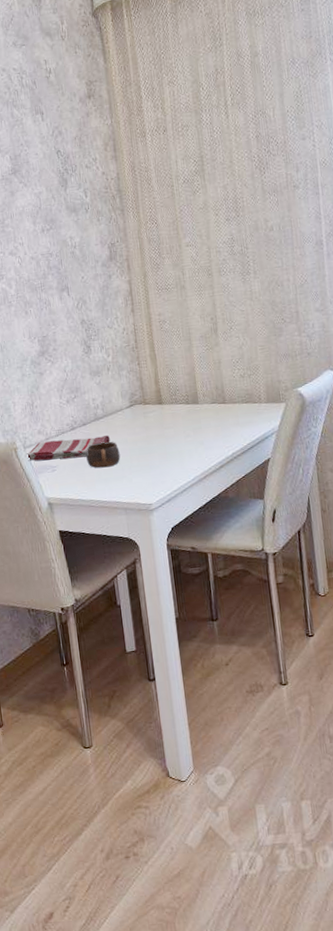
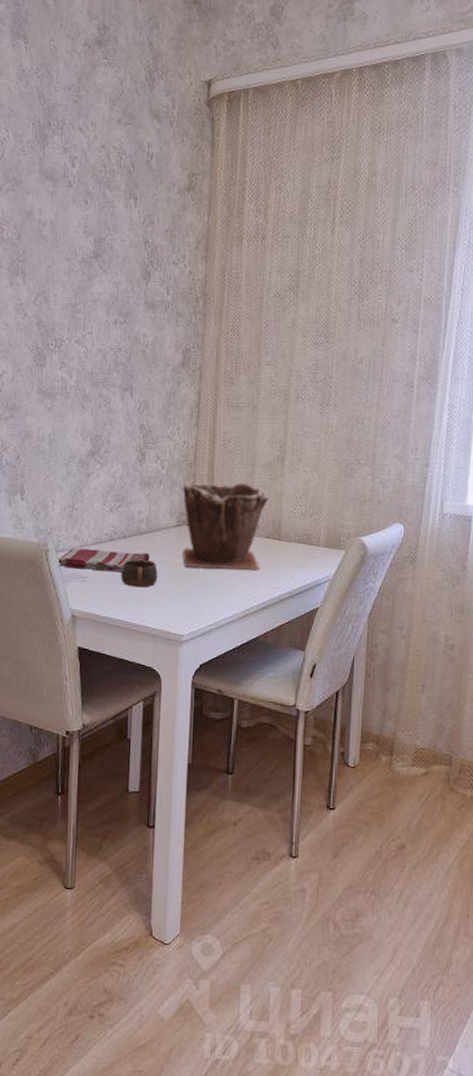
plant pot: none [129,357,212,442] -> present [183,482,269,571]

